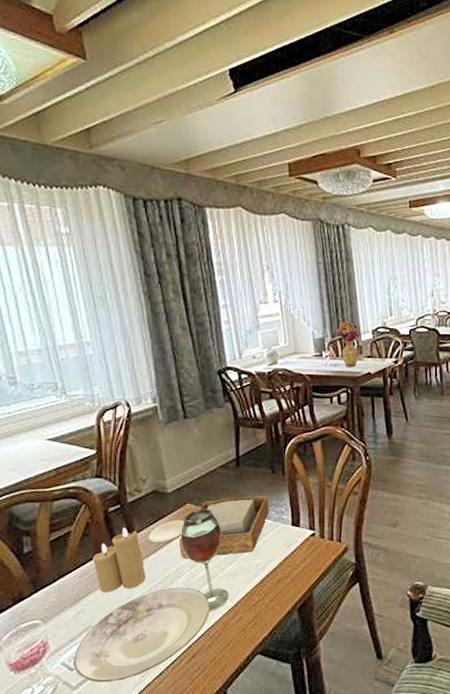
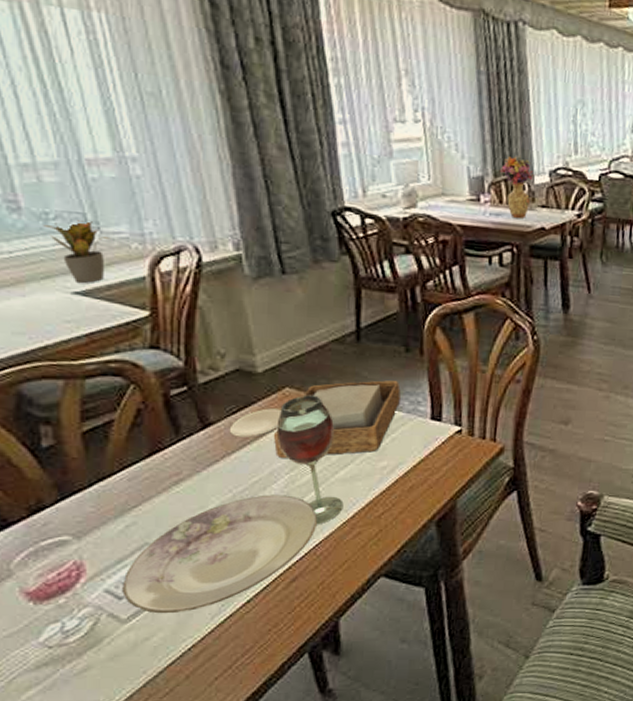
potted plant: none [31,388,71,433] -> present [43,220,109,284]
candle: present [92,528,146,593] -> none [147,417,226,501]

